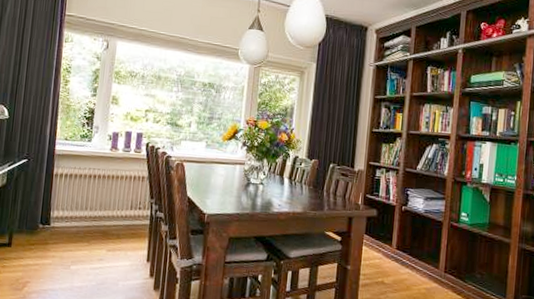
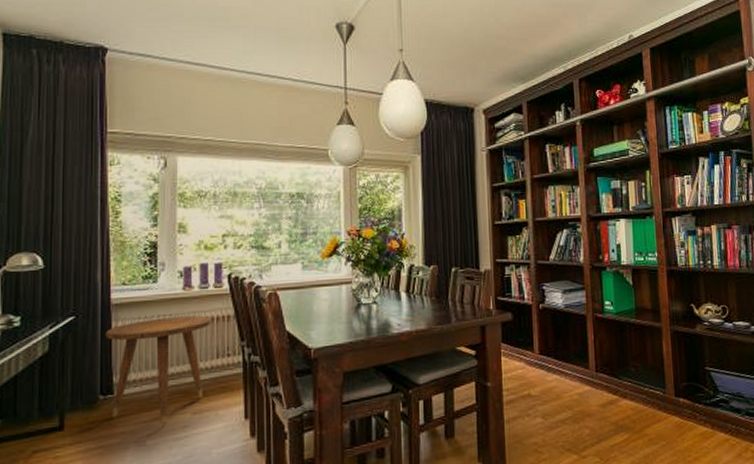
side table: none [48,170,130,257] -> present [105,315,212,427]

